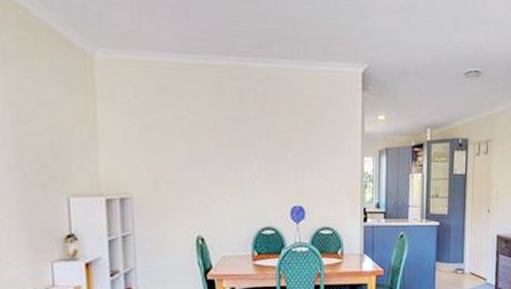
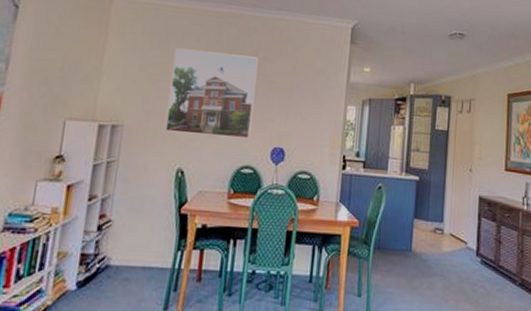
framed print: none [175,109,267,200] -> present [165,47,259,139]

